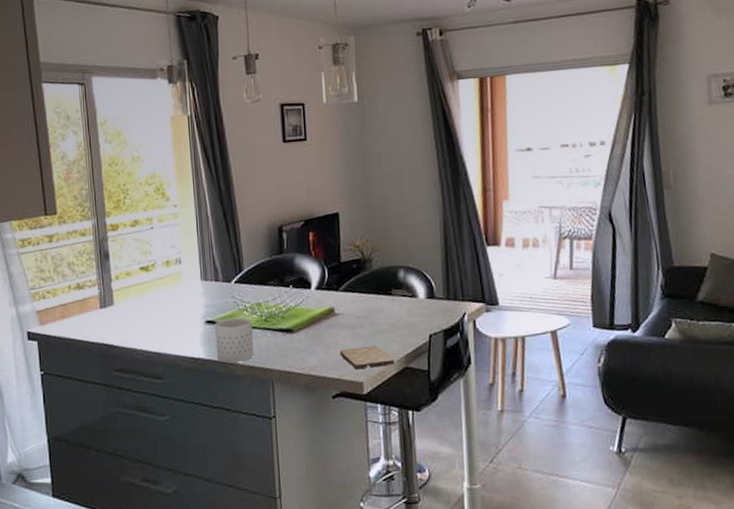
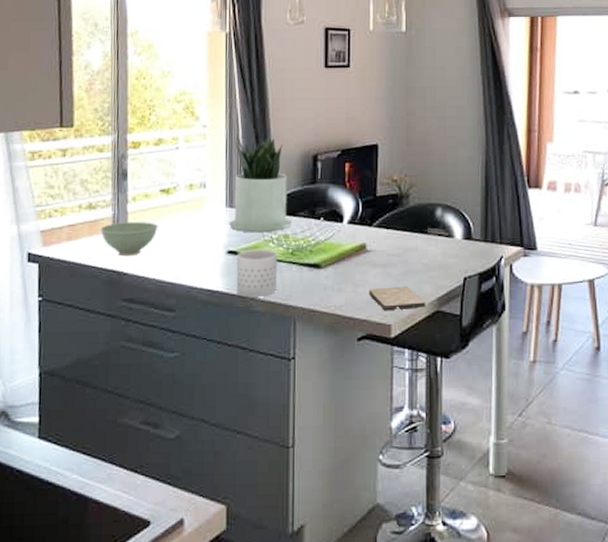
bowl: none [89,298,141,331] -> present [100,222,158,257]
planter: none [204,211,263,303] -> present [228,136,292,233]

